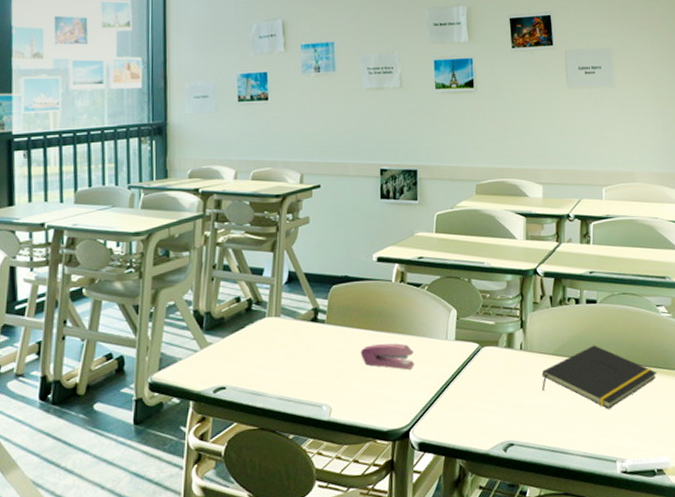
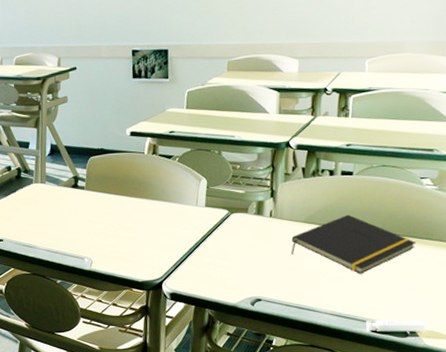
stapler: present [360,343,415,370] -> none [116,208,167,231]

